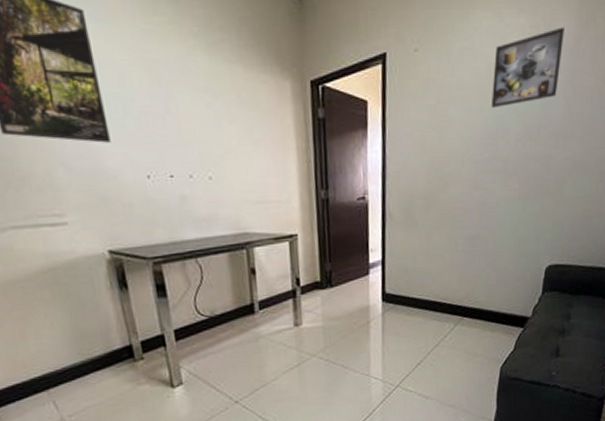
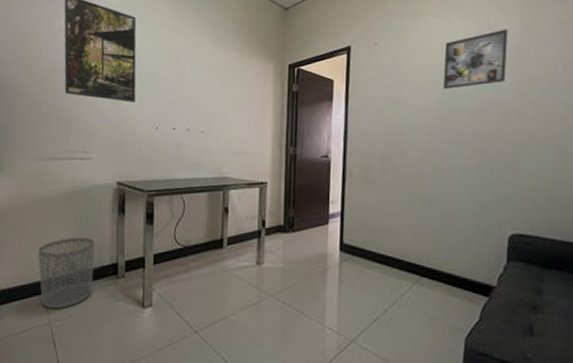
waste bin: none [23,321,107,405] -> present [38,237,95,309]

